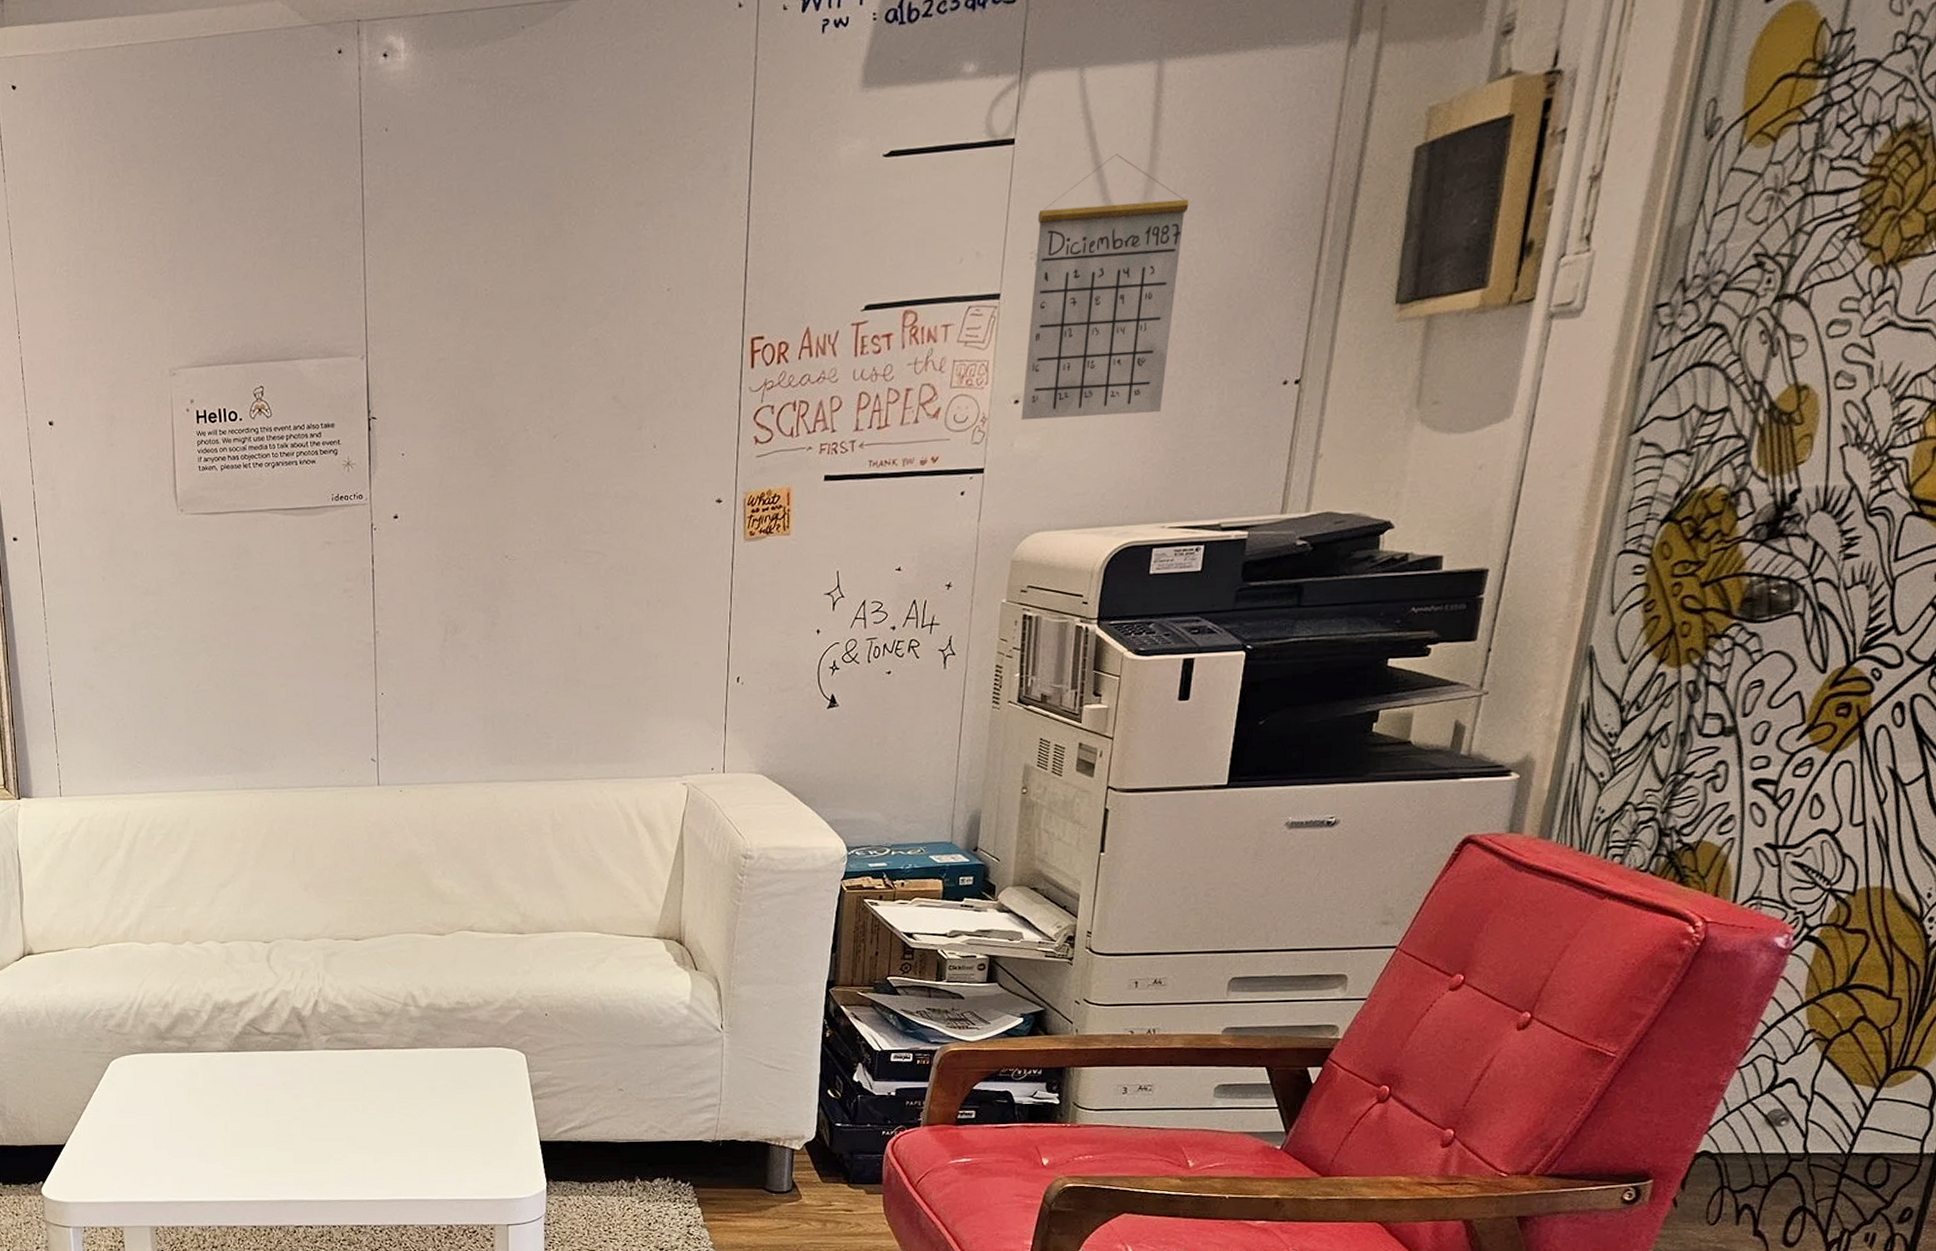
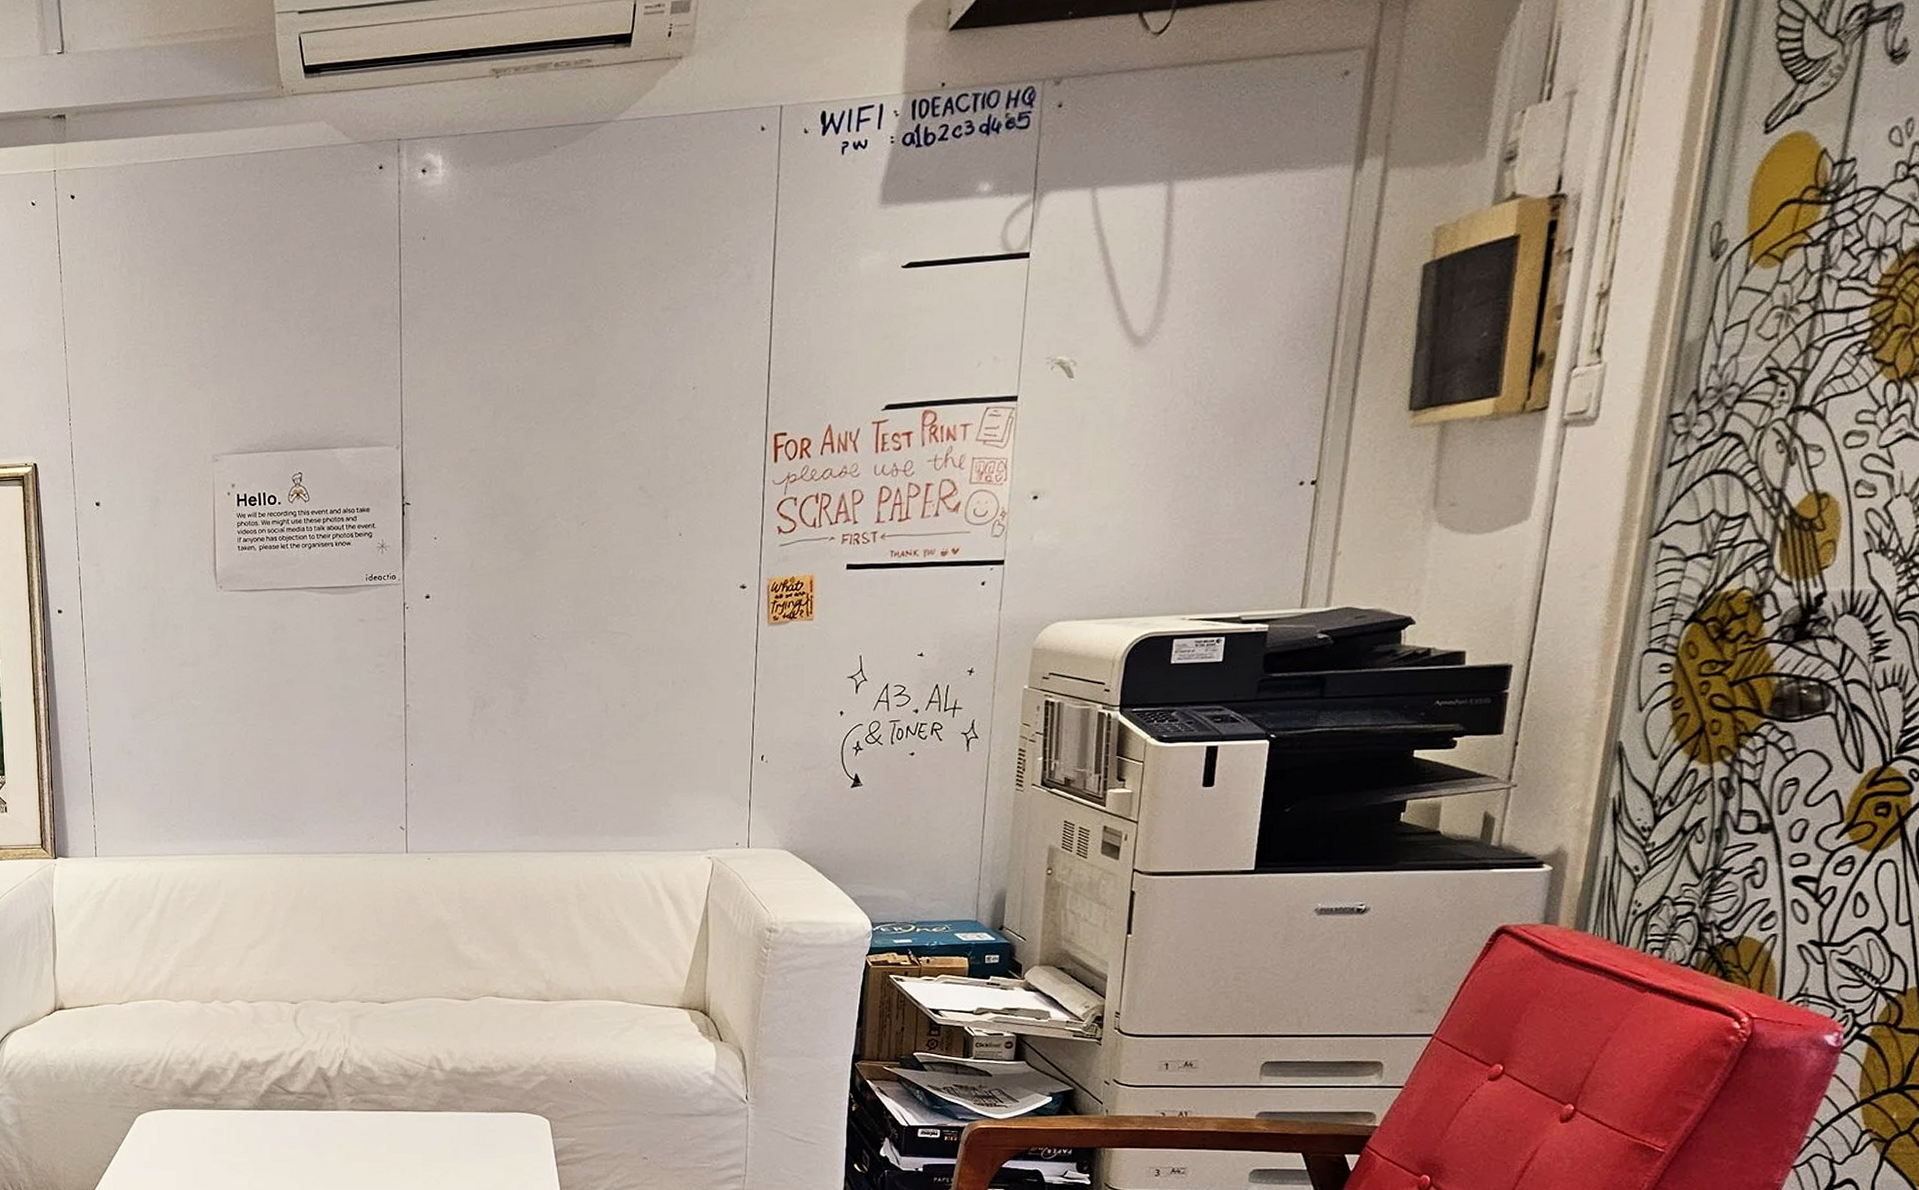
calendar: present [1021,154,1189,421] -> none [1040,267,1201,515]

